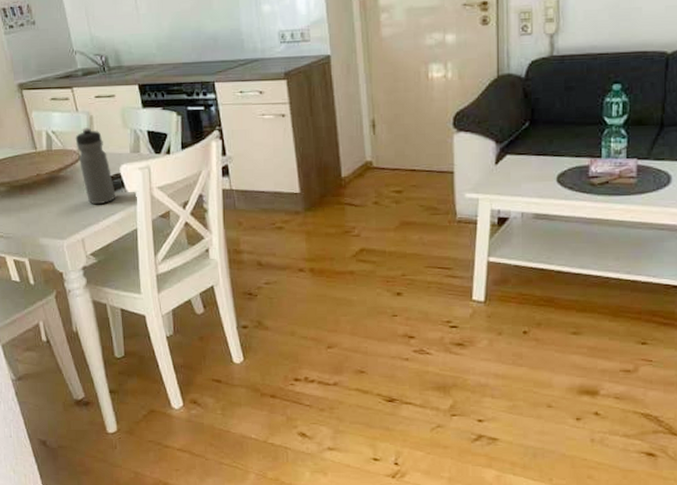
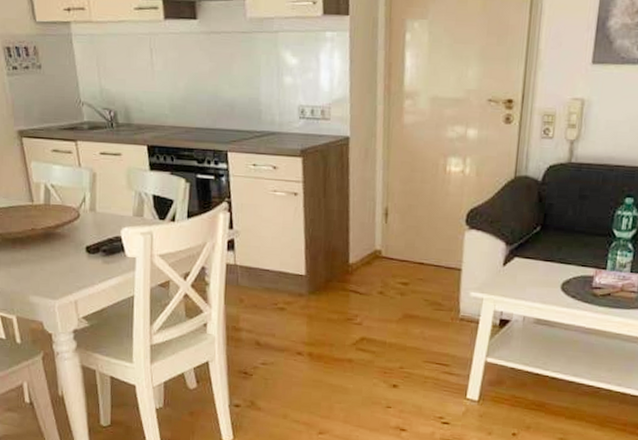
water bottle: present [75,127,116,205] -> none [75,184,114,267]

